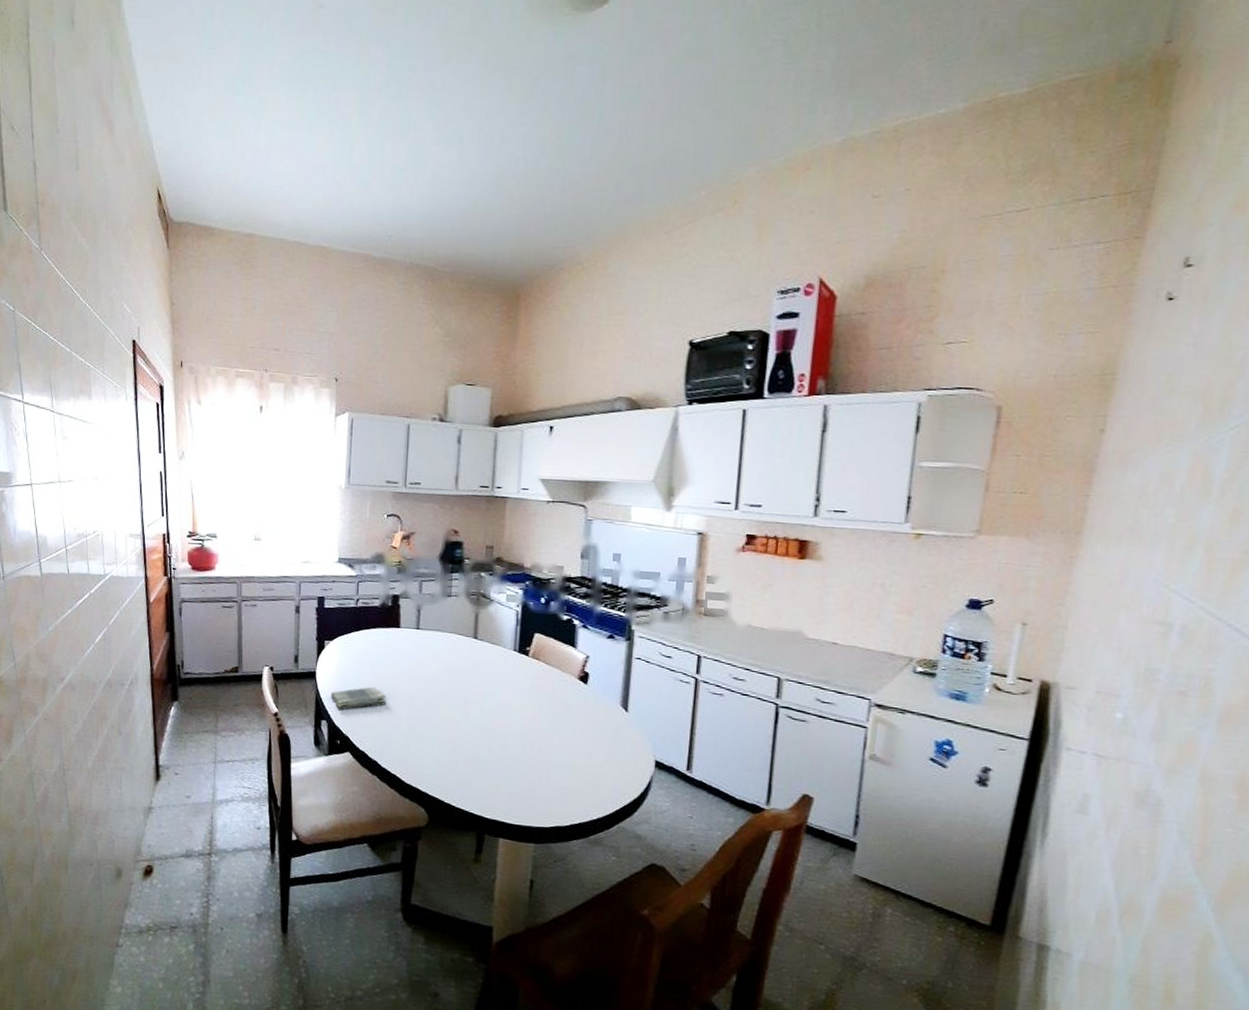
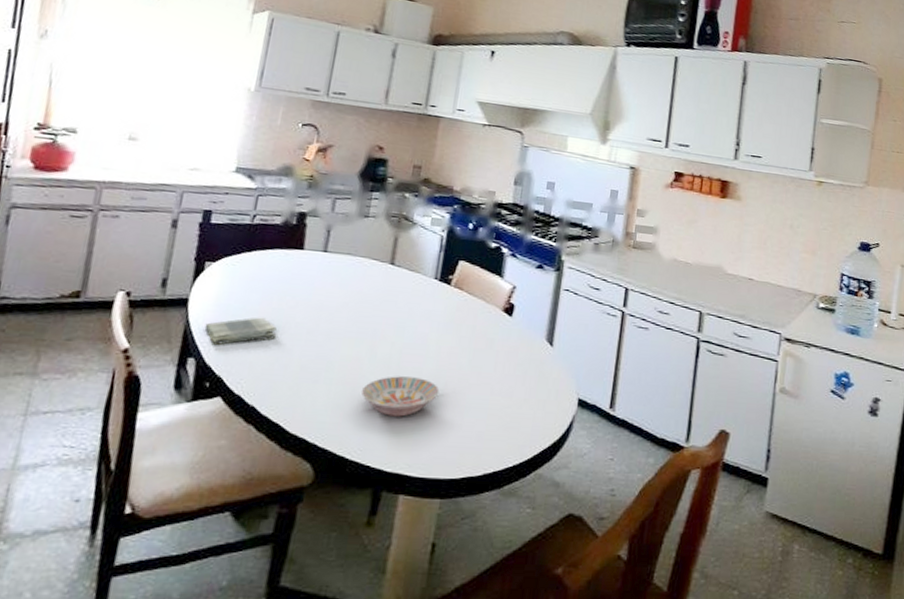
bowl: none [459,737,526,773] -> present [360,376,440,417]

